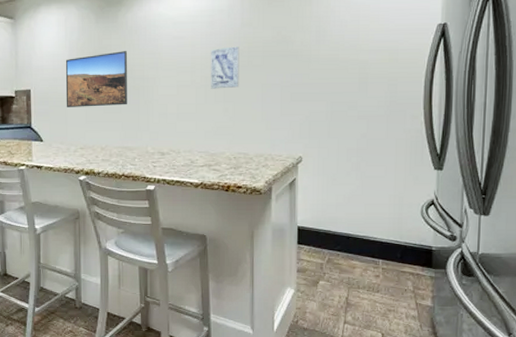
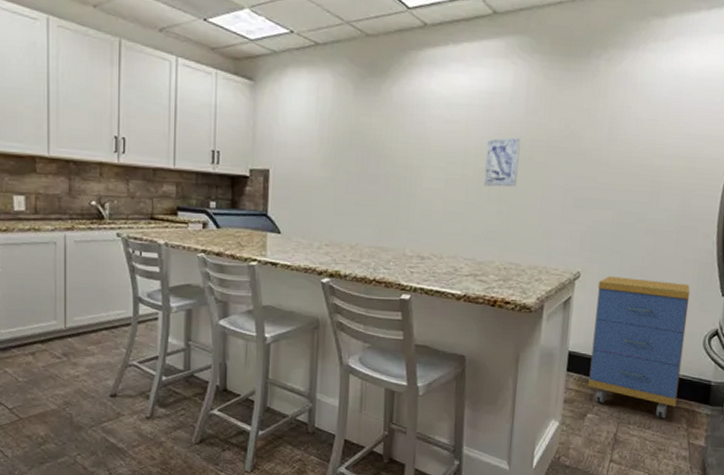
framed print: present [65,51,127,107] -> none [311,131,389,197]
storage cabinet: none [318,159,404,282] -> present [588,276,691,419]

